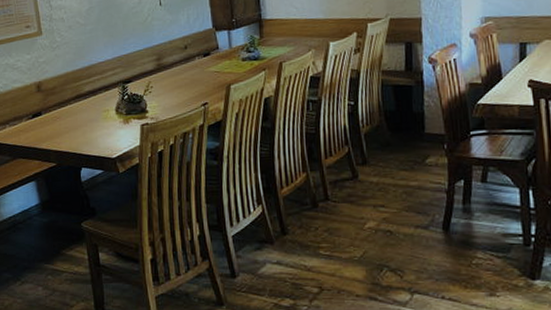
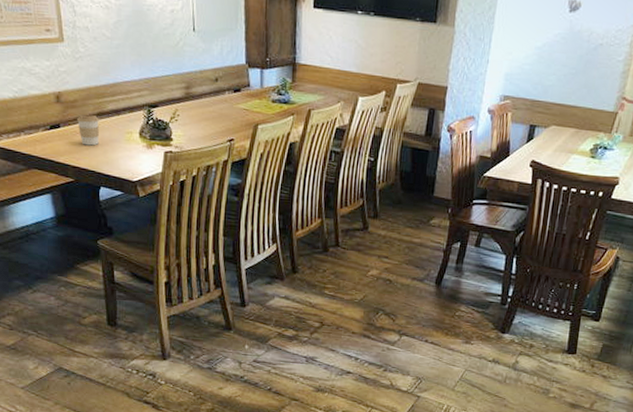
coffee cup: none [56,99,78,129] -> present [76,115,99,146]

